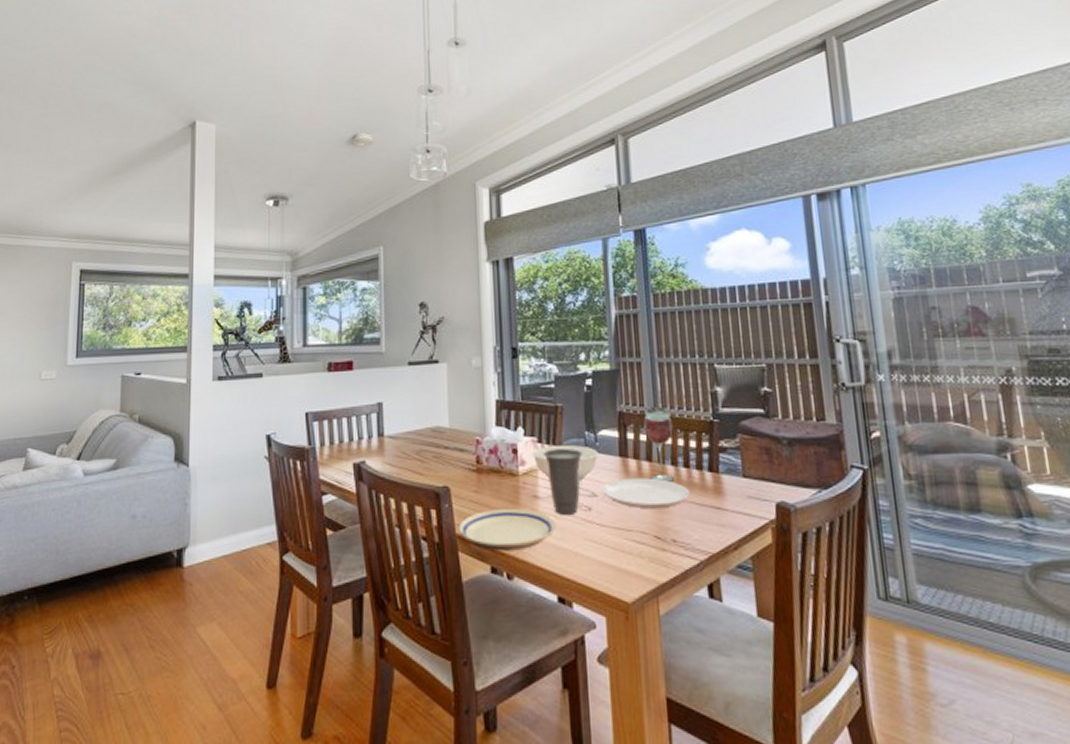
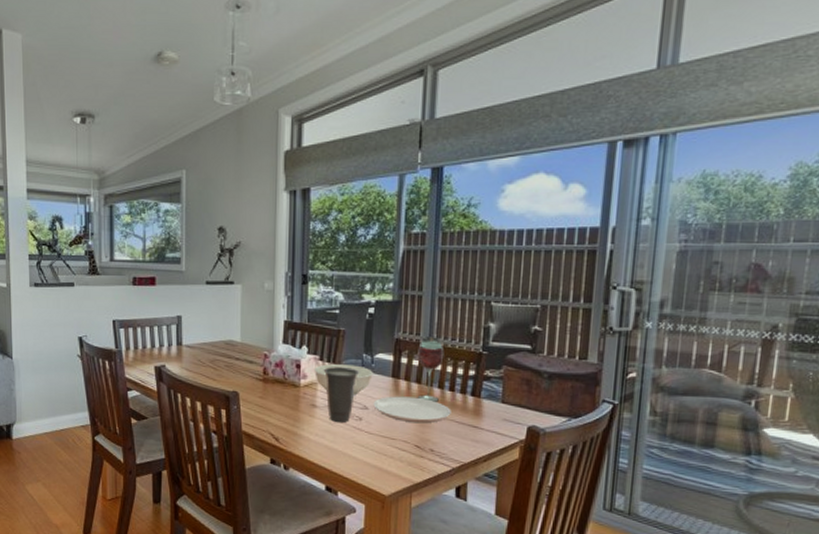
plate: present [458,509,556,551] -> none [244,413,330,448]

